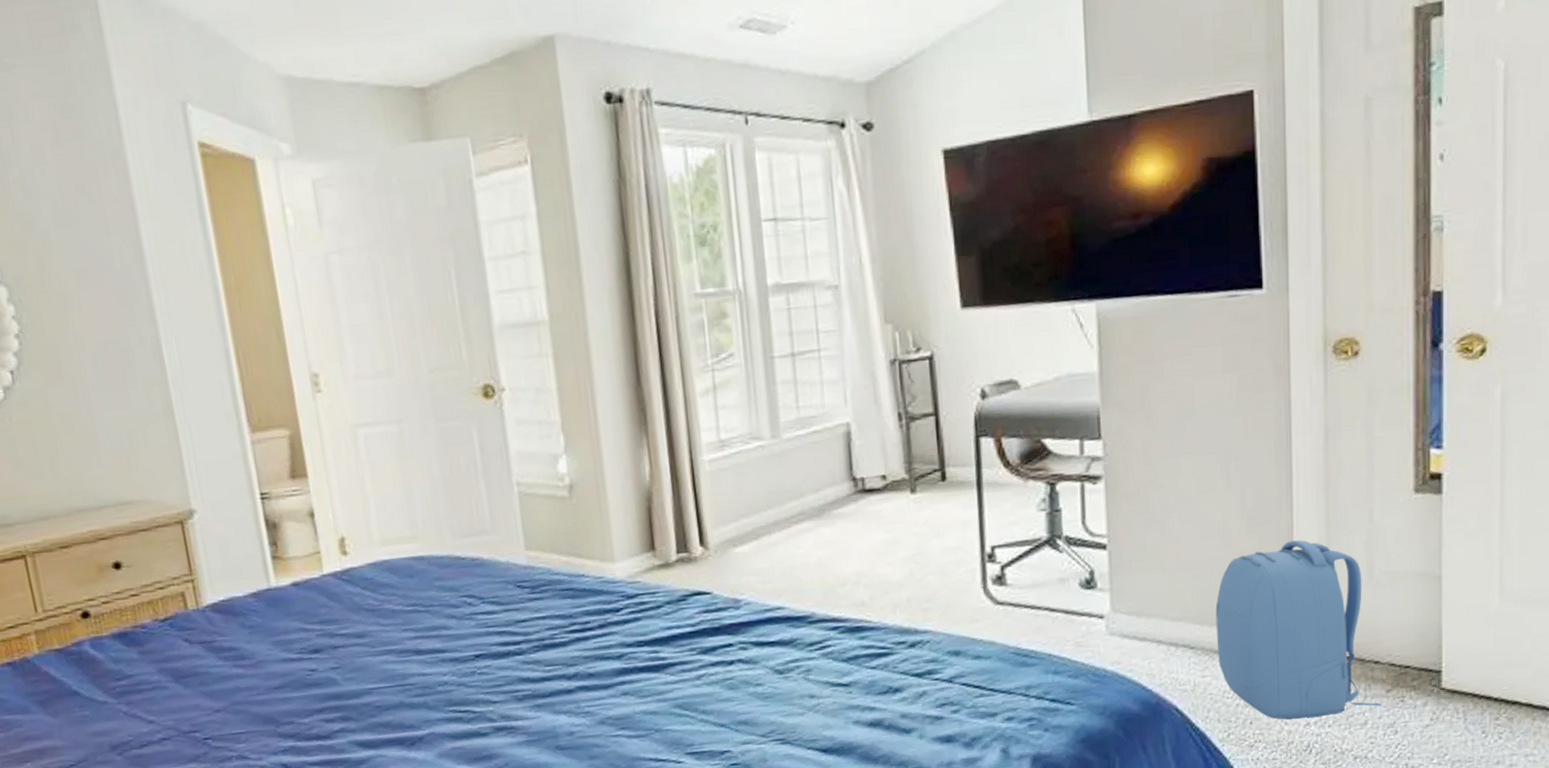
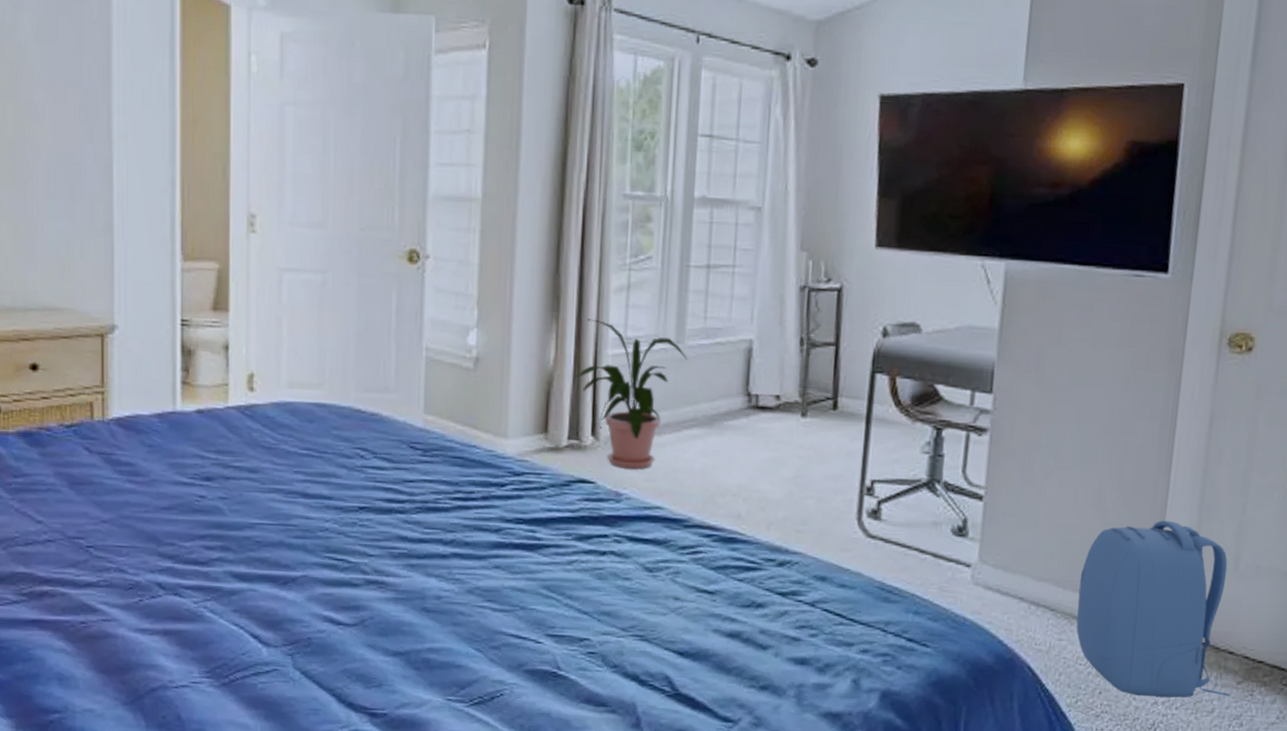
house plant: none [674,427,786,575] -> present [575,319,687,469]

